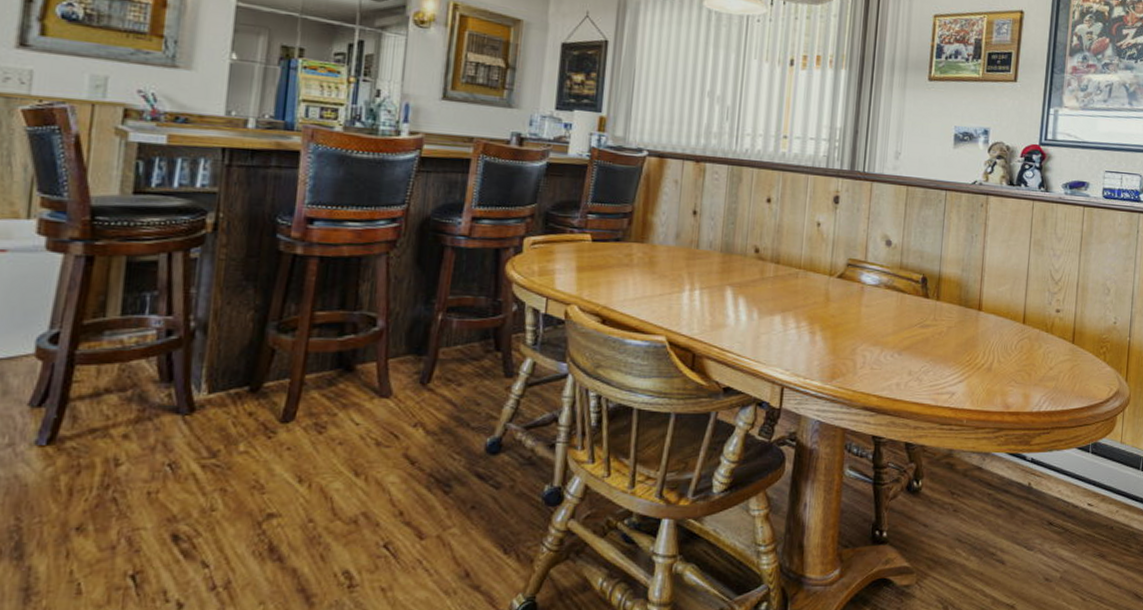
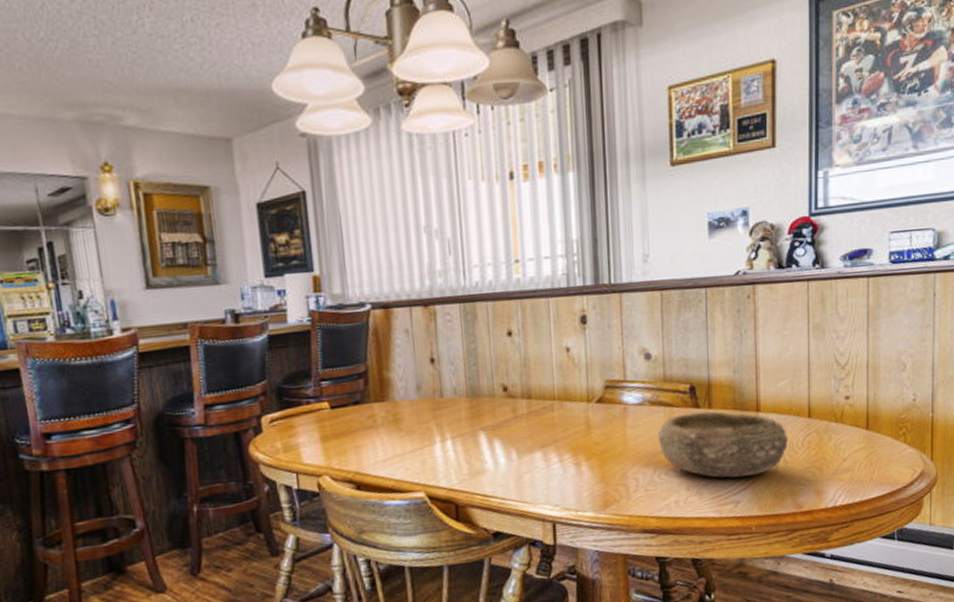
bowl: none [887,301,1004,370] -> present [657,411,788,478]

